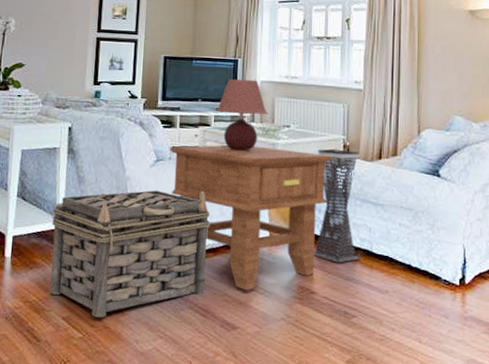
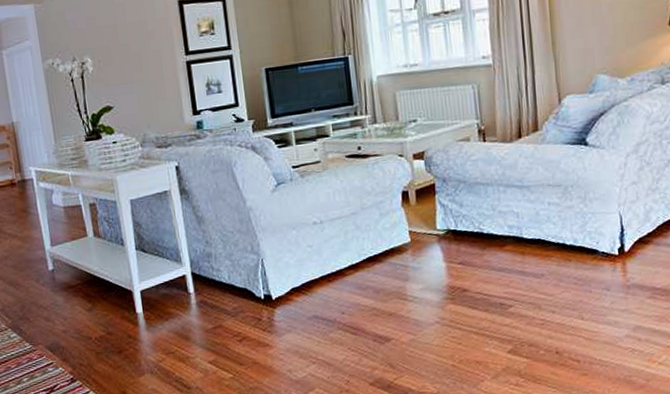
basket: present [49,190,210,317] -> none [177,207,352,355]
side table: present [169,145,333,290] -> none [288,144,468,301]
table lamp: present [214,78,269,151] -> none [331,76,392,158]
pedestal: present [313,149,361,263] -> none [451,134,512,256]

